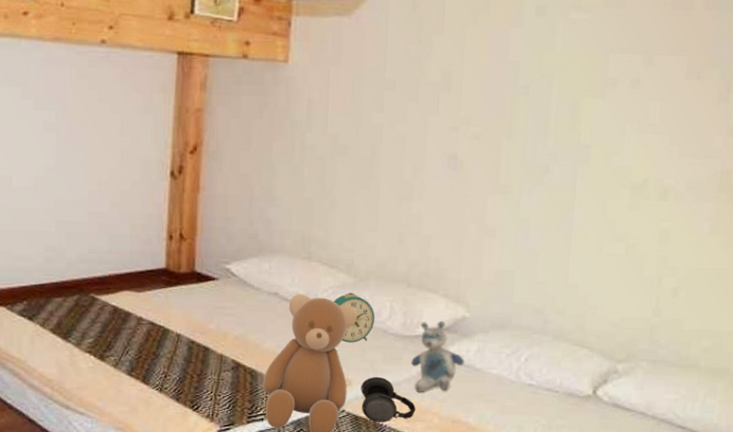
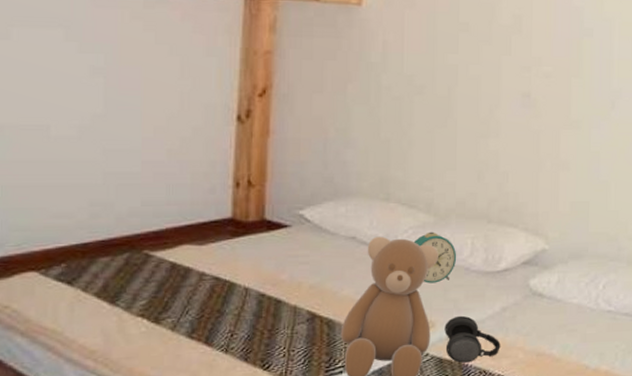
polar bear: present [411,320,464,392] -> none [494,254,546,328]

